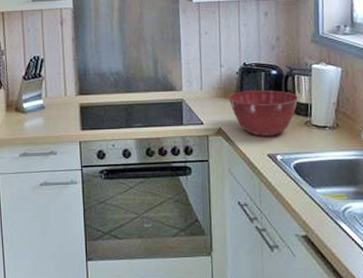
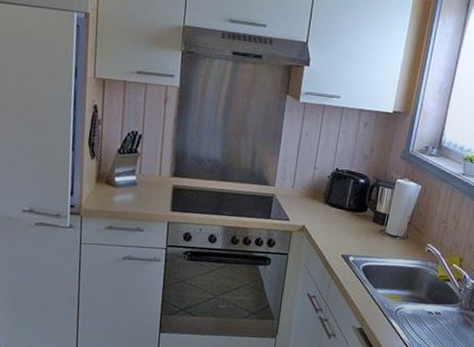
mixing bowl: present [228,90,299,136] -> none [316,194,379,239]

